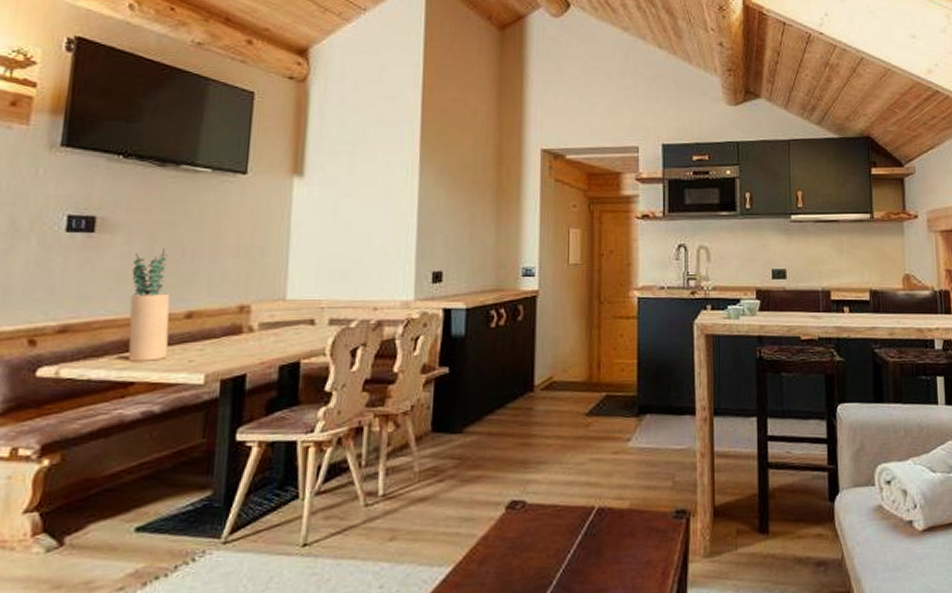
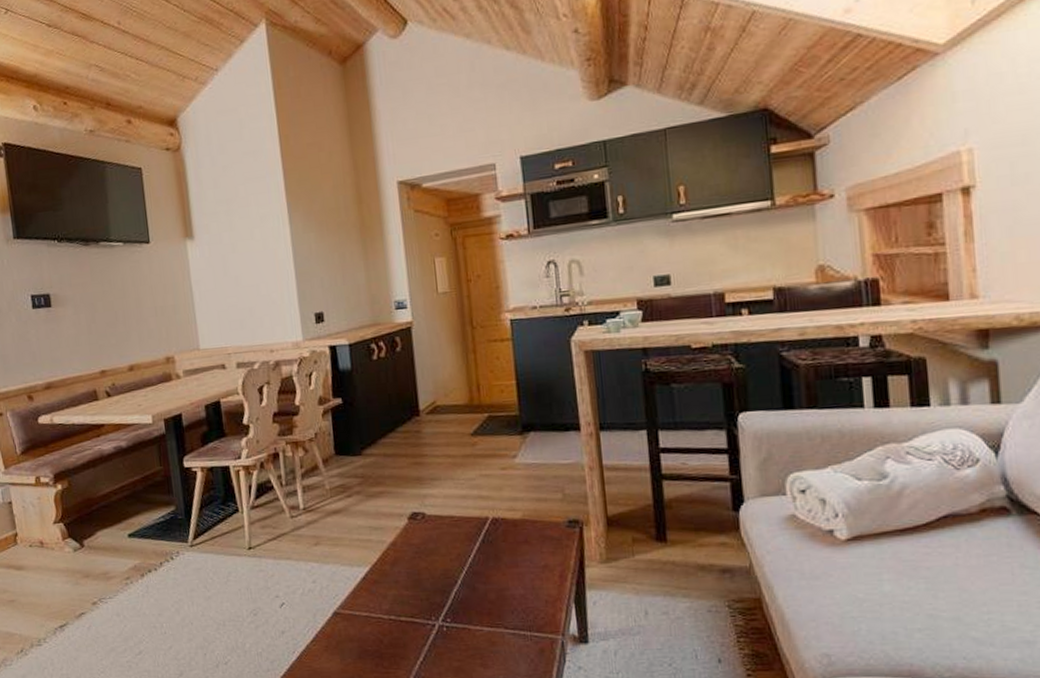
vase: present [128,248,171,363] -> none [83,315,123,410]

